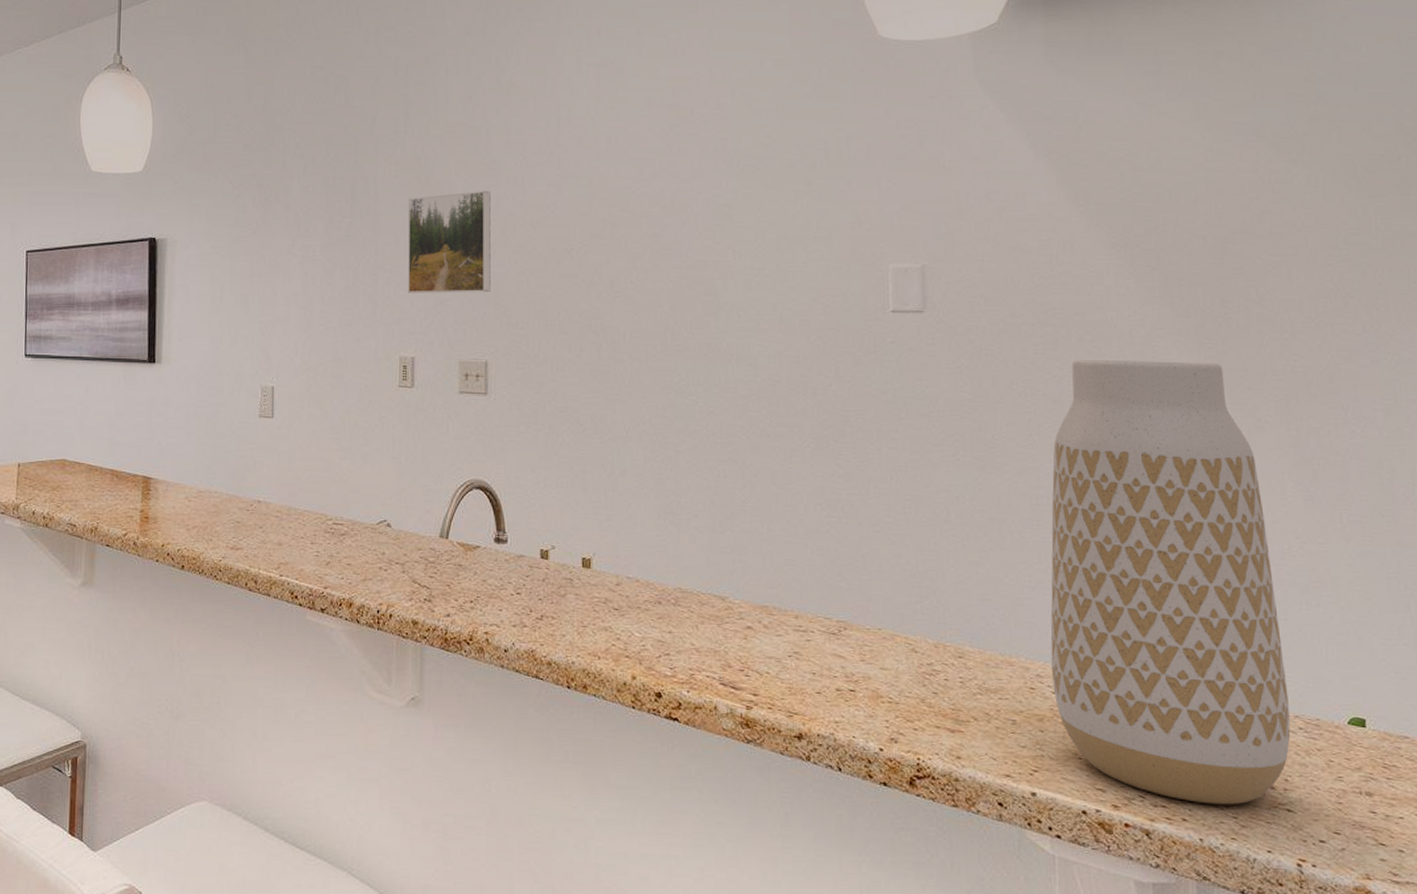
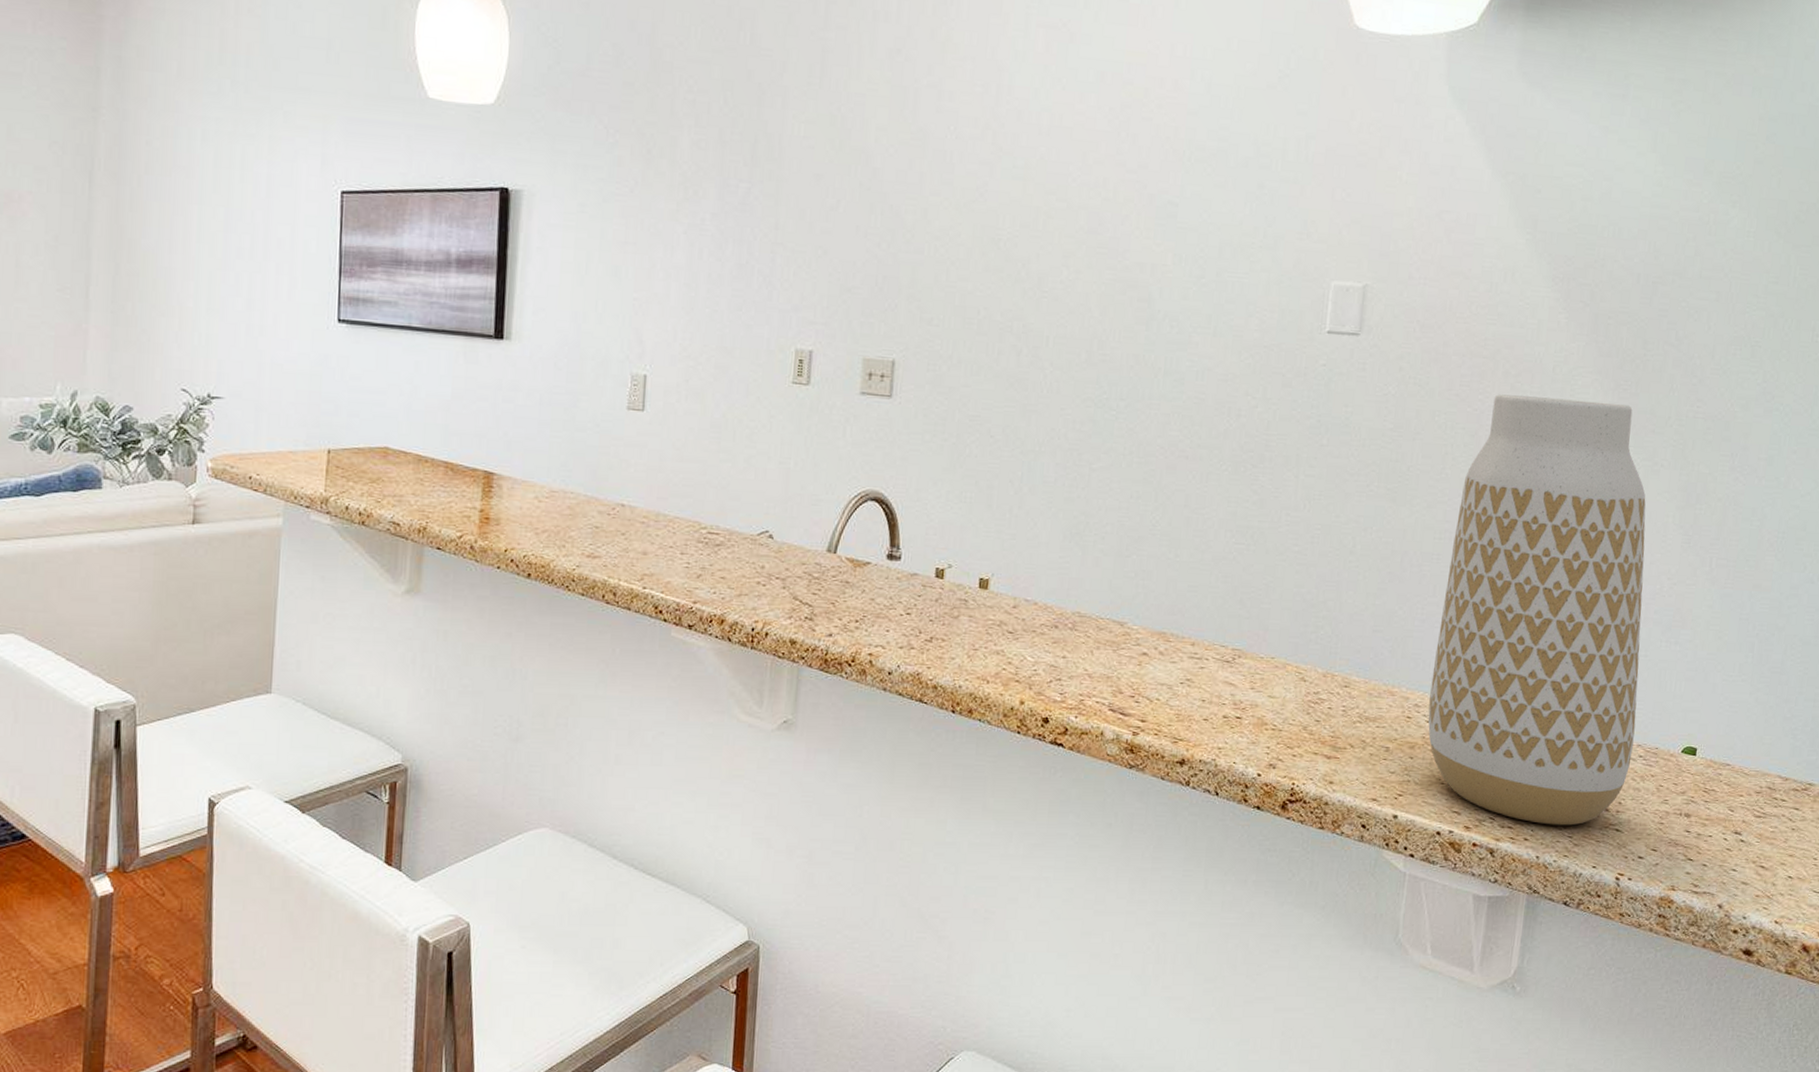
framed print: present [407,191,491,294] -> none [809,163,914,283]

